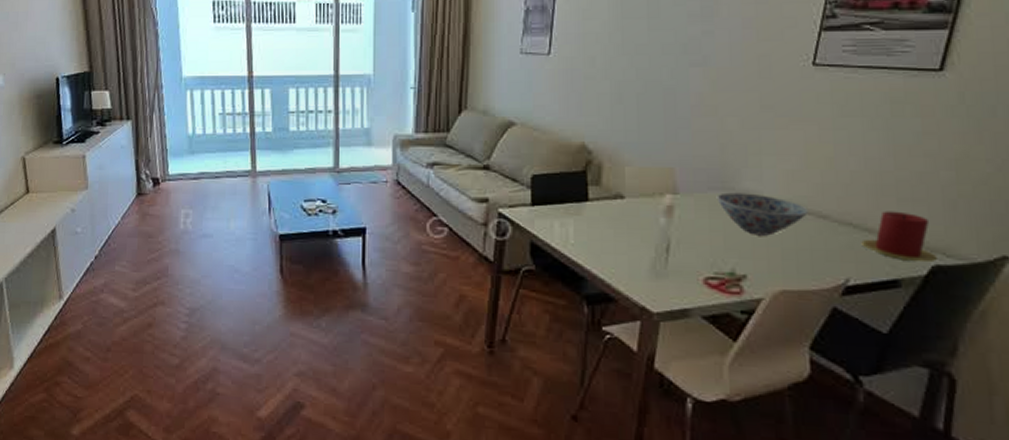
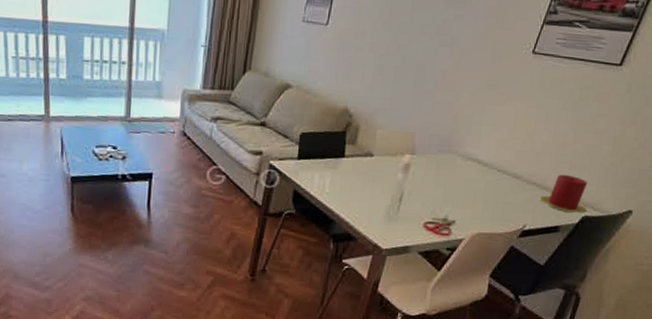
bowl: present [716,192,810,236] -> none [443,155,509,191]

